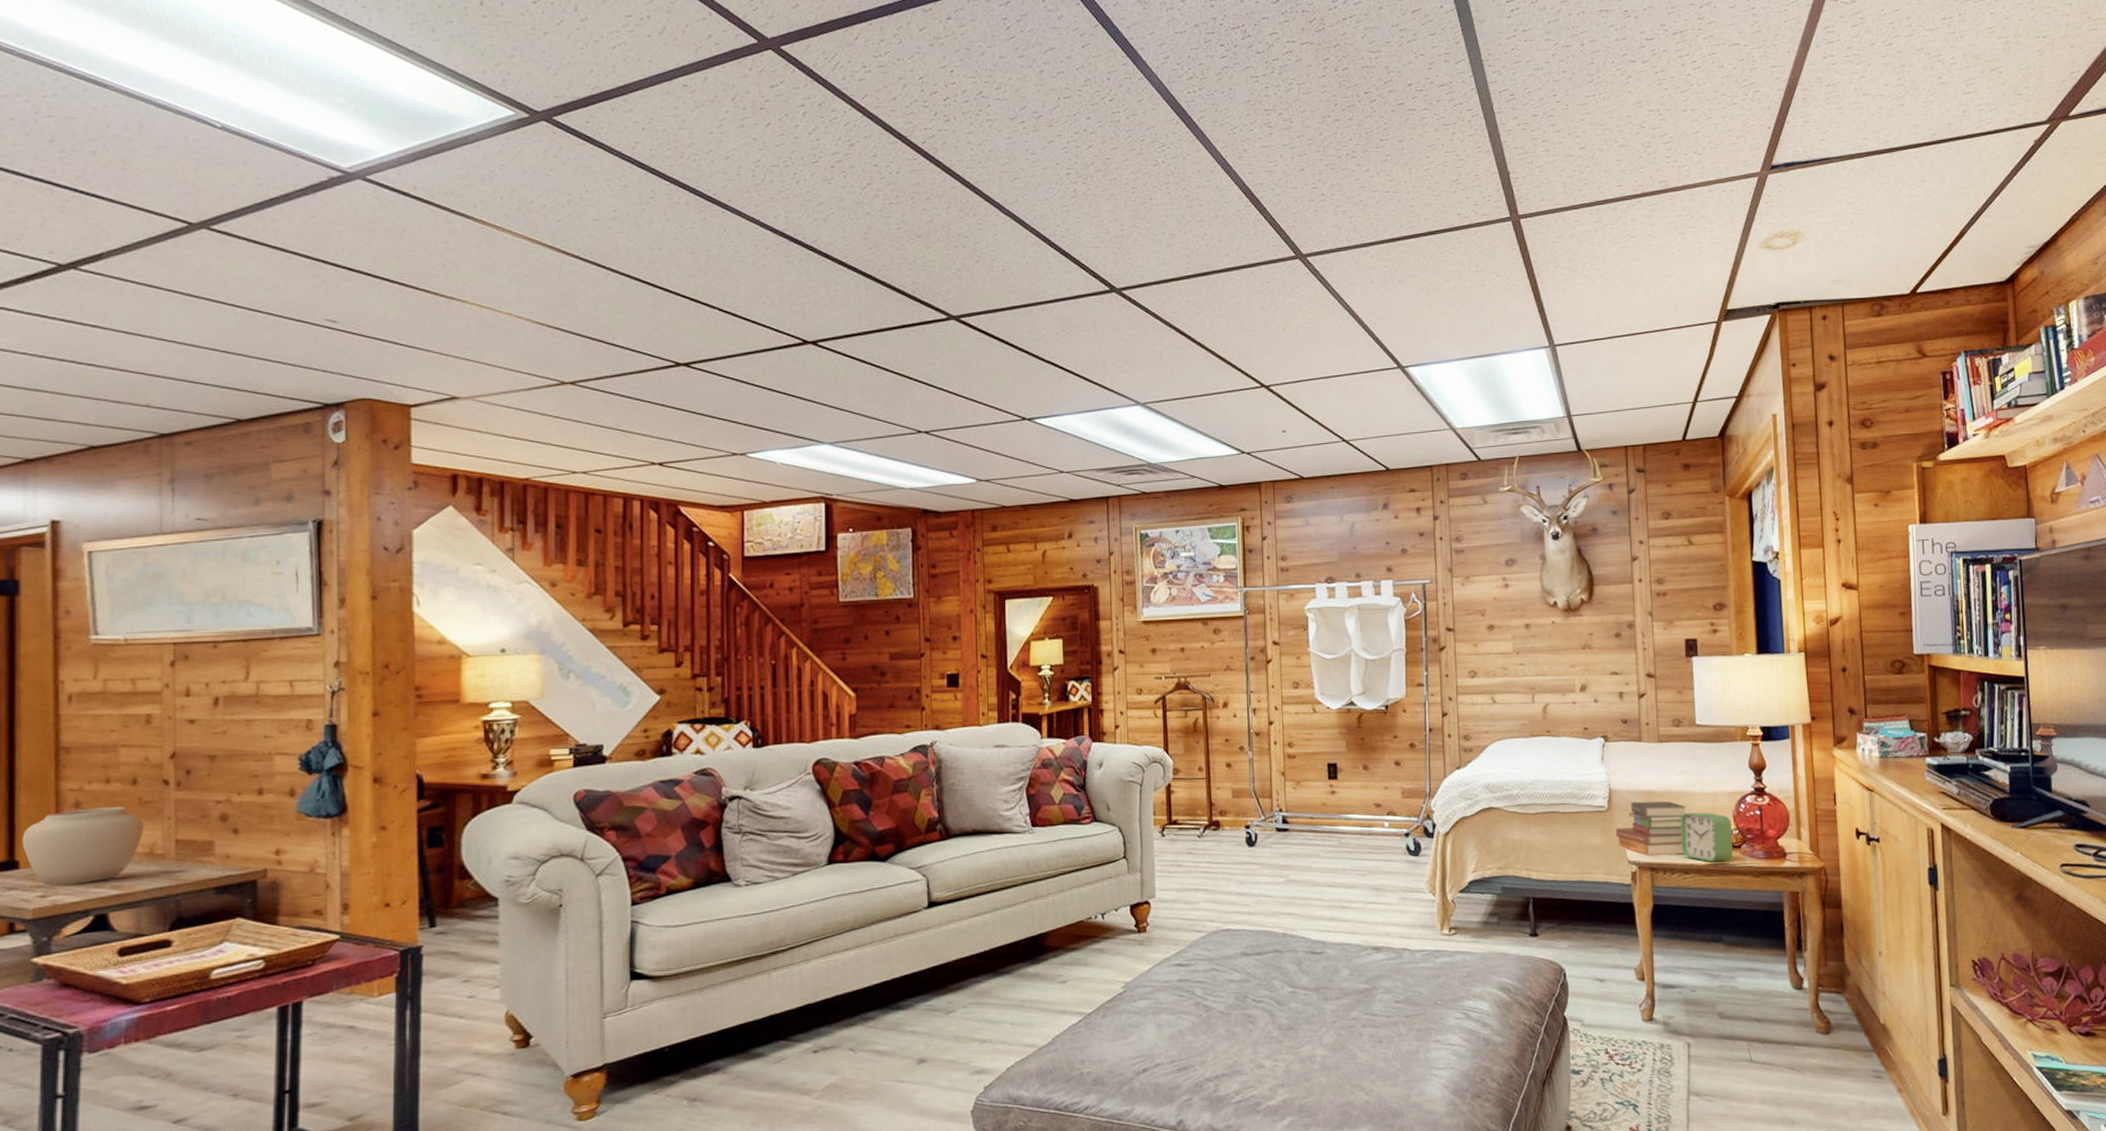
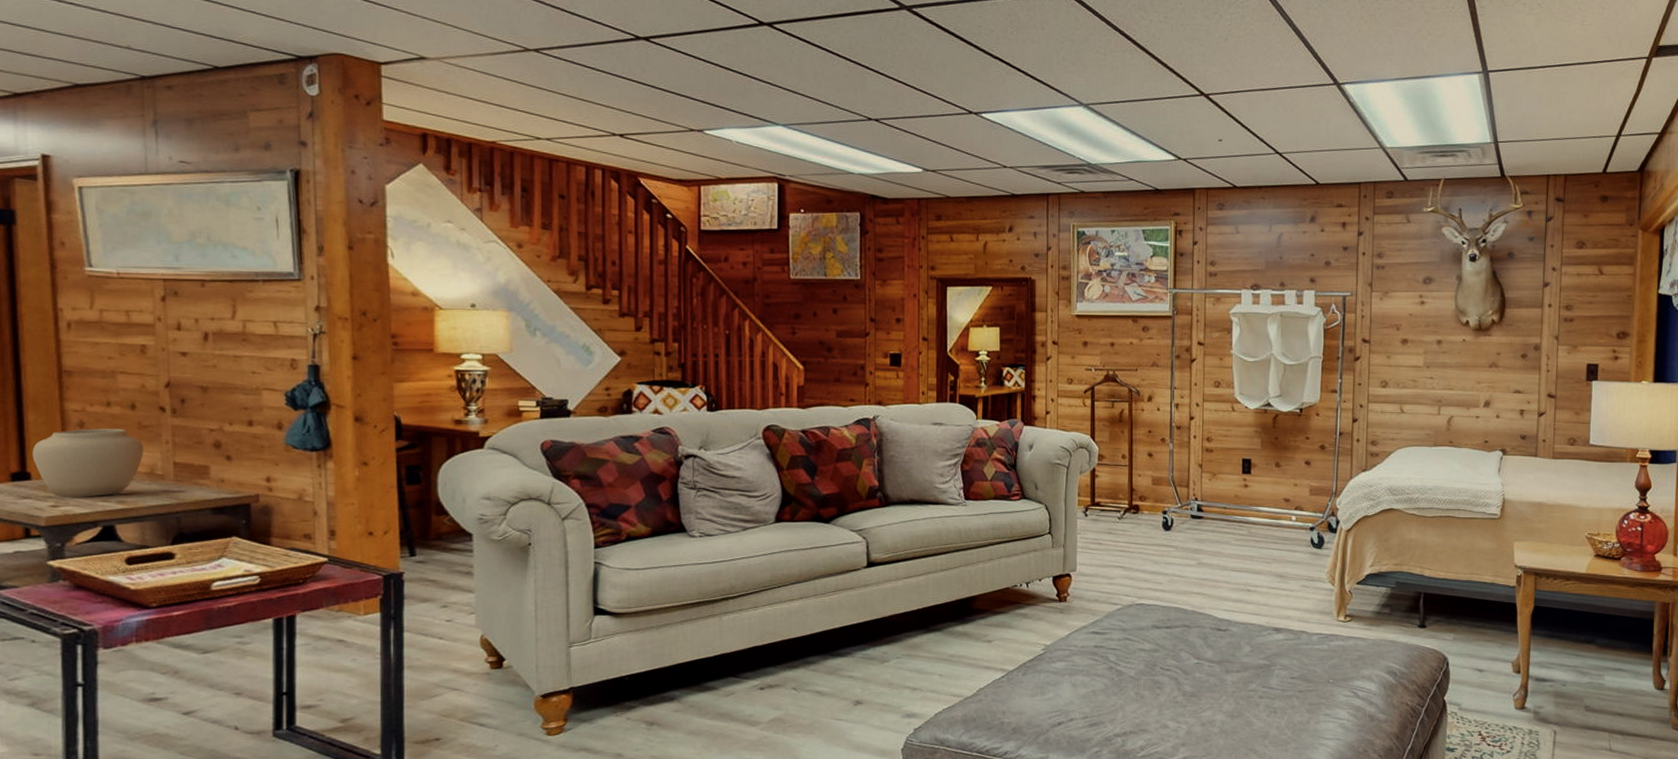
books: present [1616,801,1686,855] -> none [1506,512,1573,562]
alarm clock: present [1680,812,1733,862] -> none [1566,525,1614,572]

